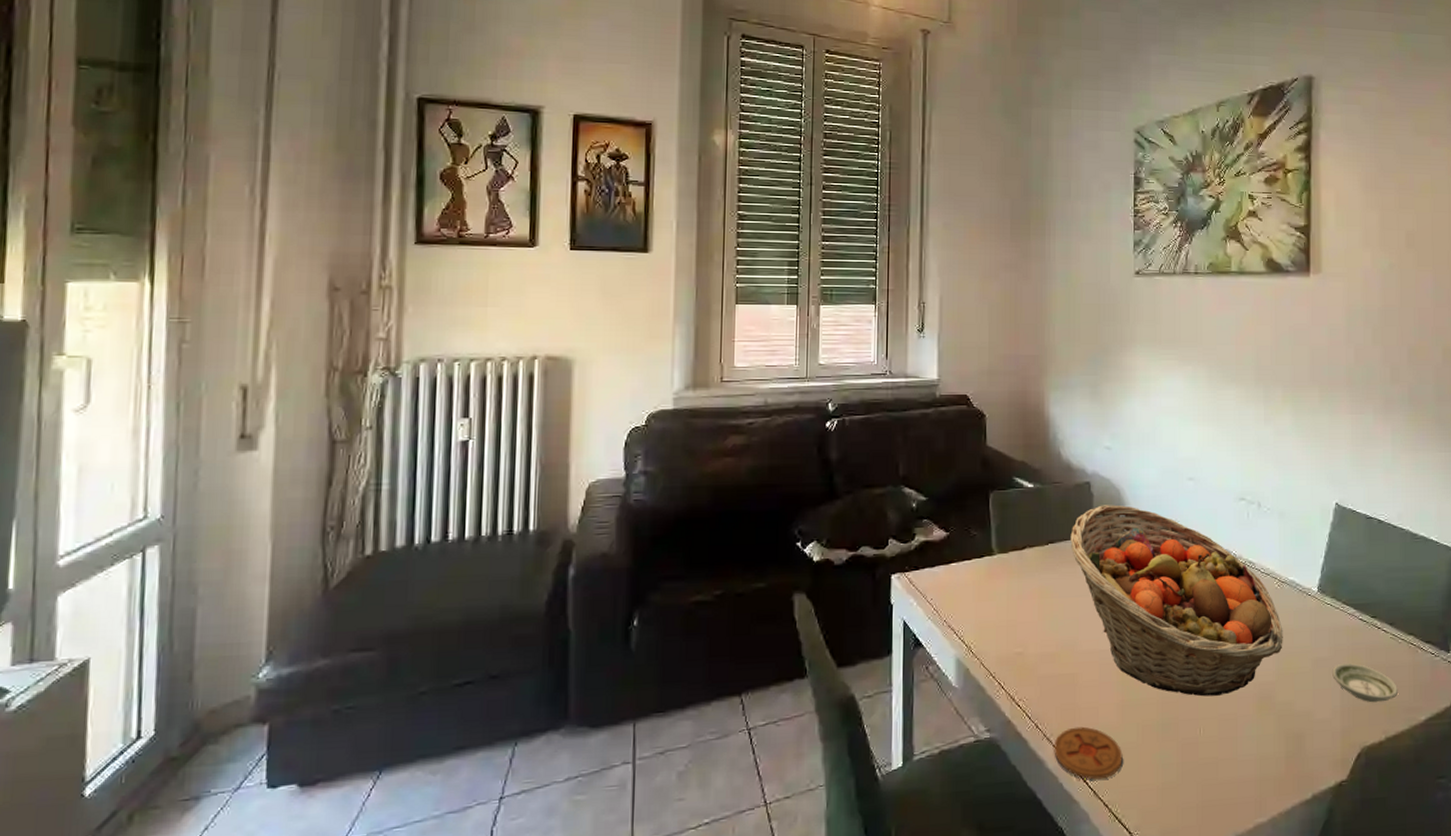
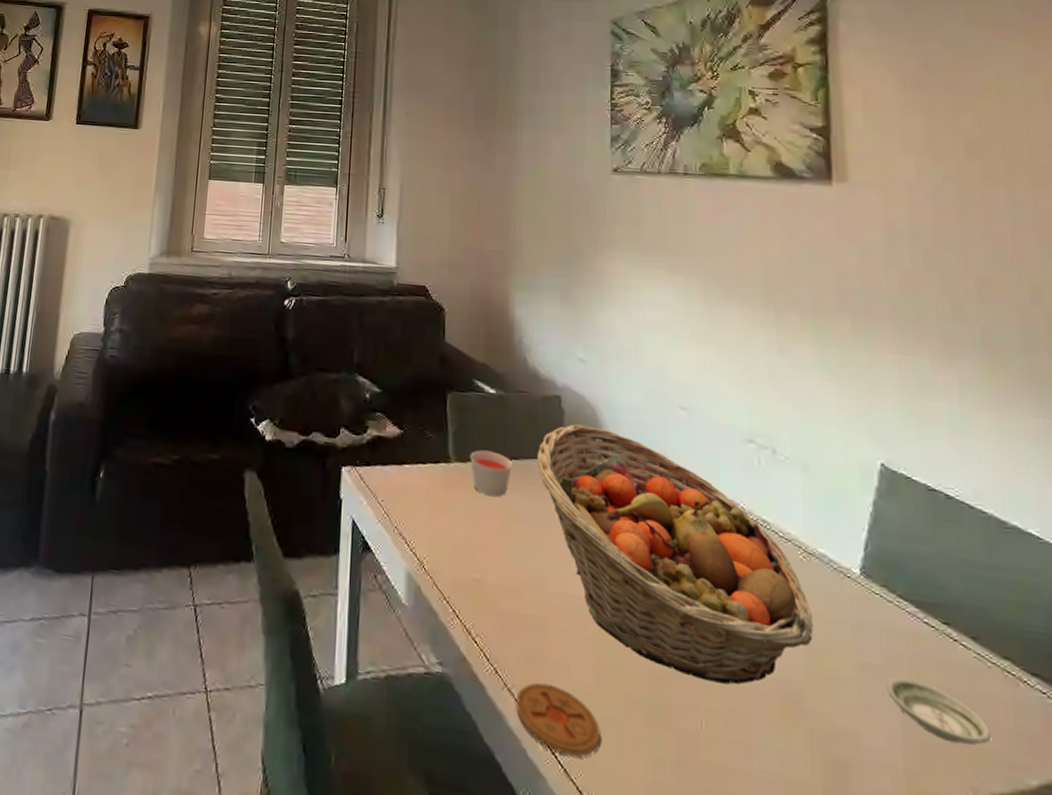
candle: none [1011,539,1049,579] -> present [470,450,512,498]

